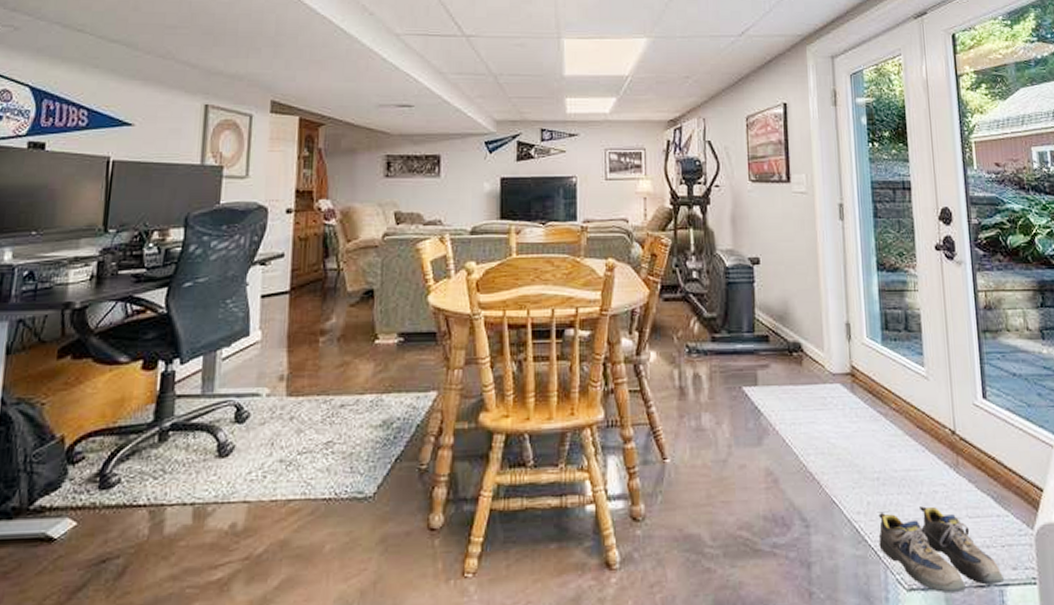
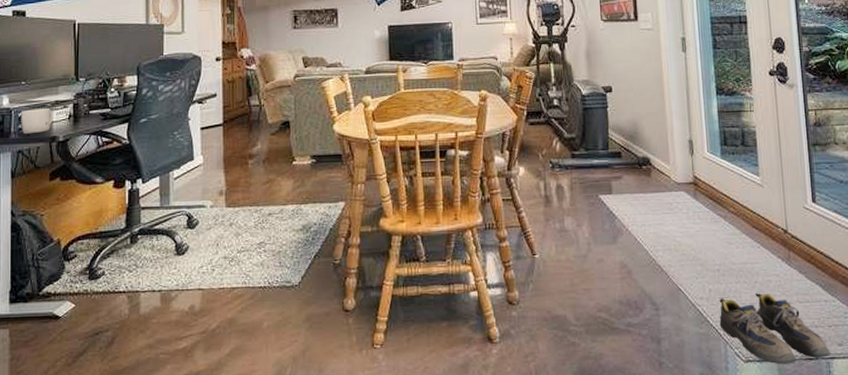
mug: none [25,265,70,299] -> present [20,107,53,135]

